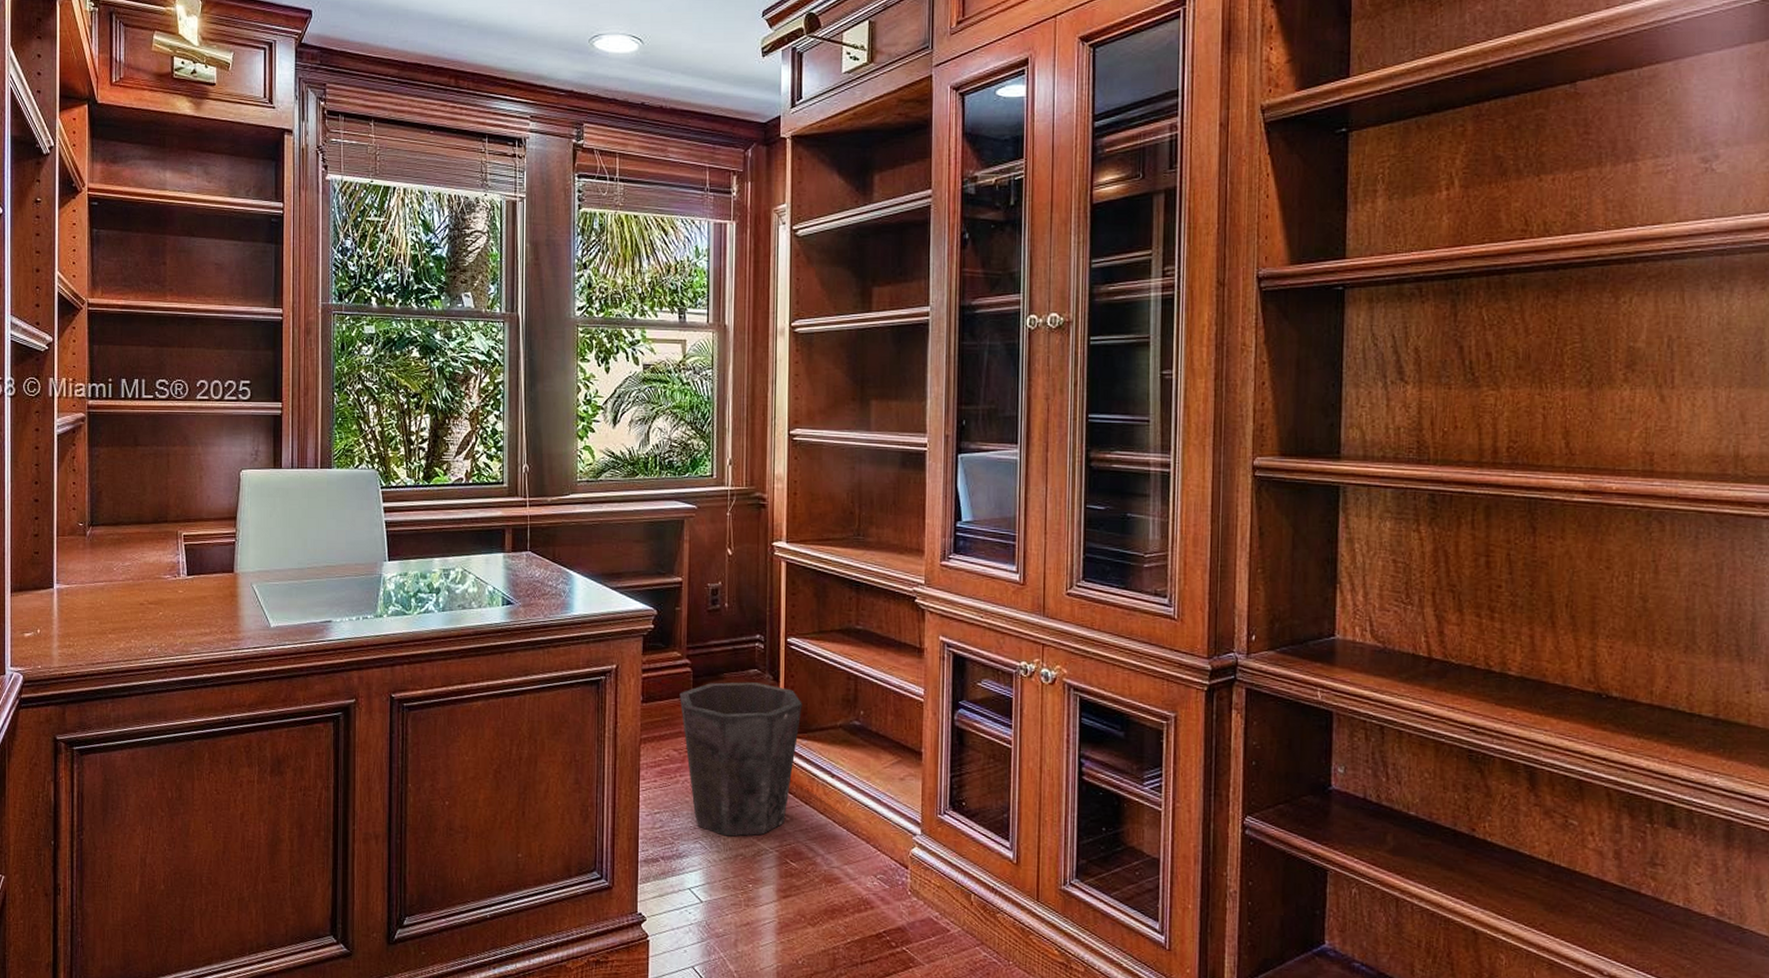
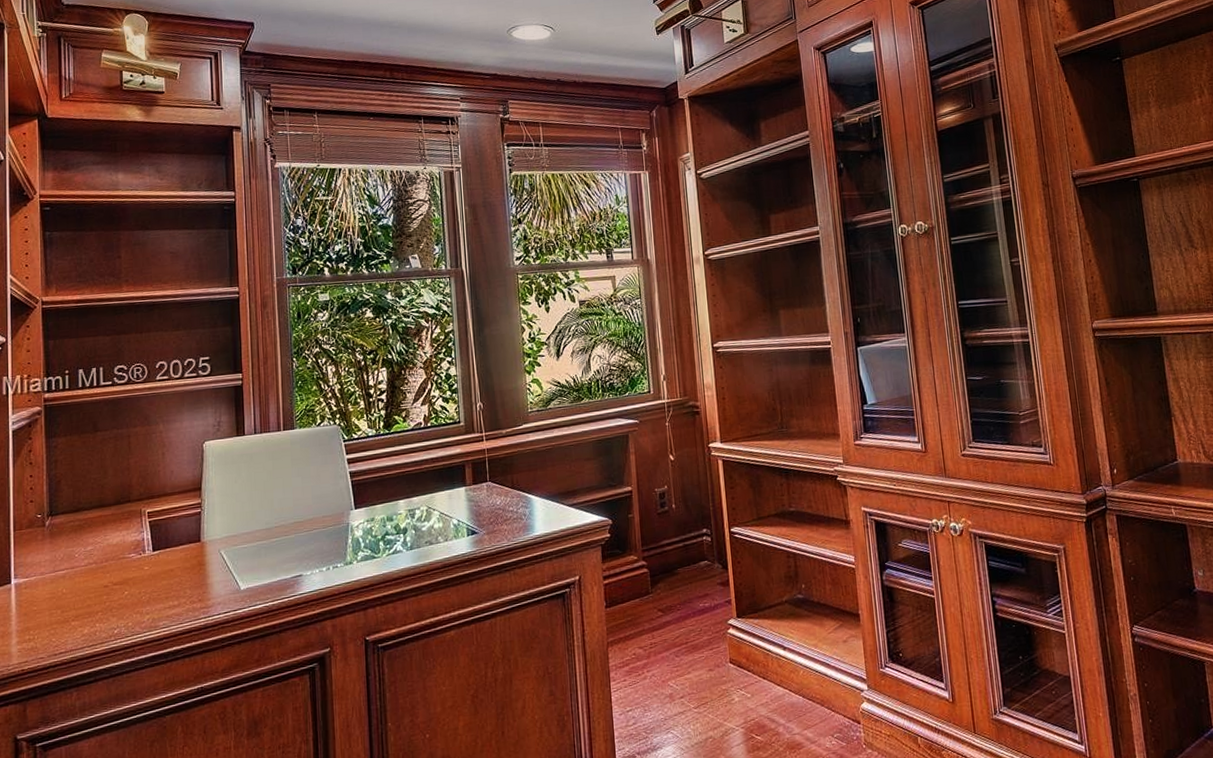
waste bin: present [679,682,802,837] -> none [639,572,751,722]

